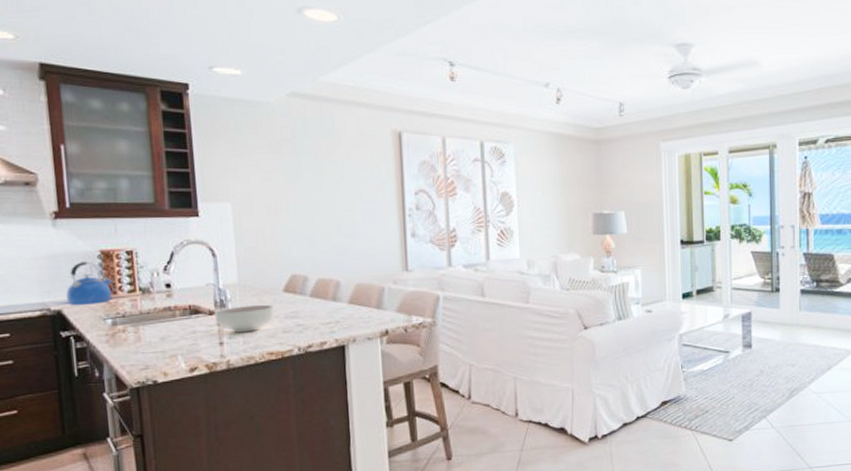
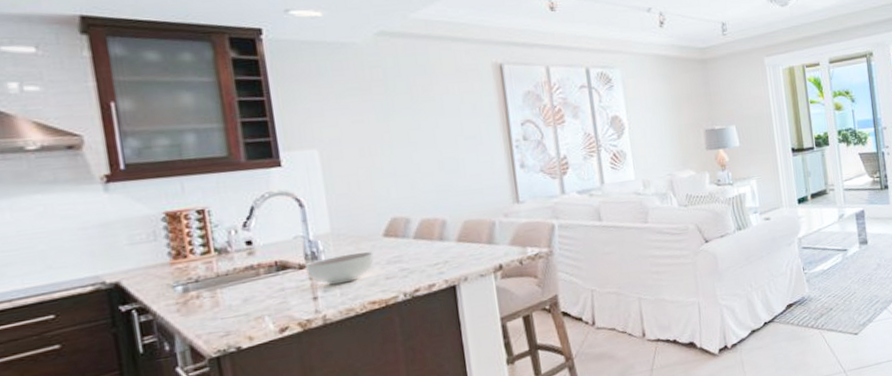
kettle: present [66,261,112,306] -> none [124,226,182,277]

